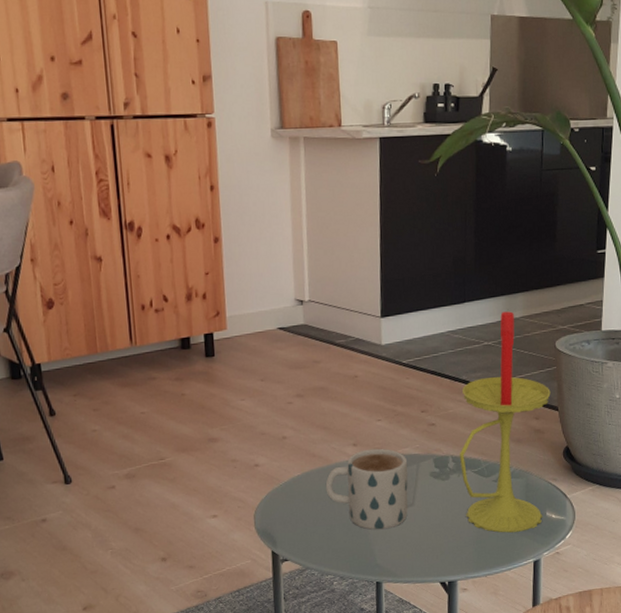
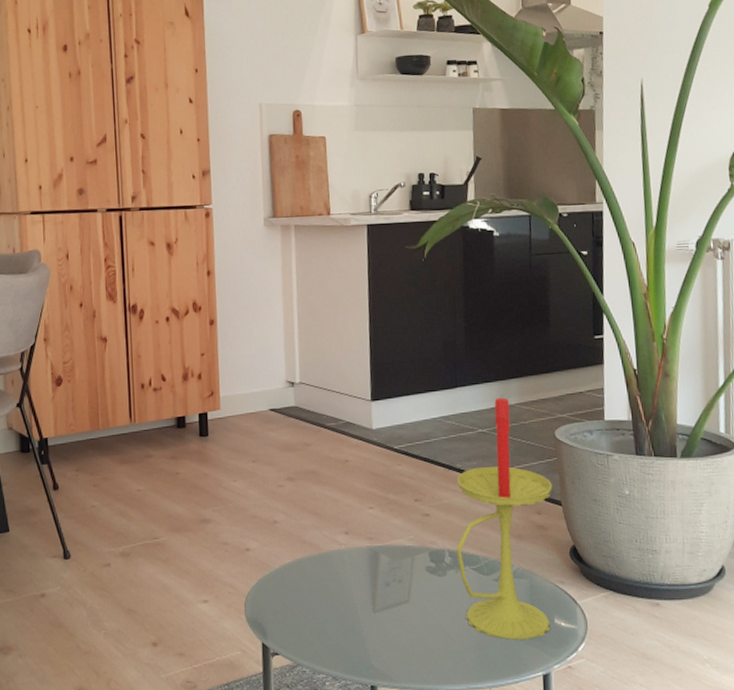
mug: present [325,448,408,530] -> none [316,538,403,627]

